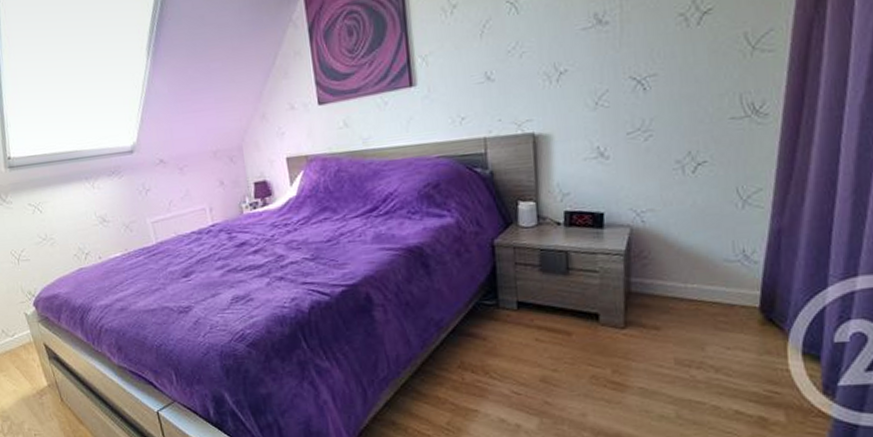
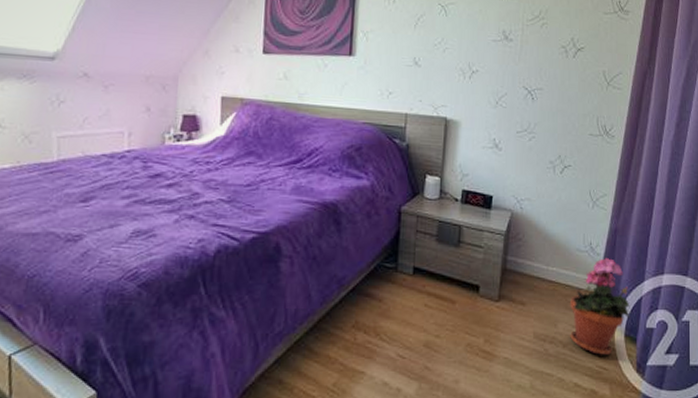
potted plant: none [721,265,809,378] -> present [570,258,630,355]

